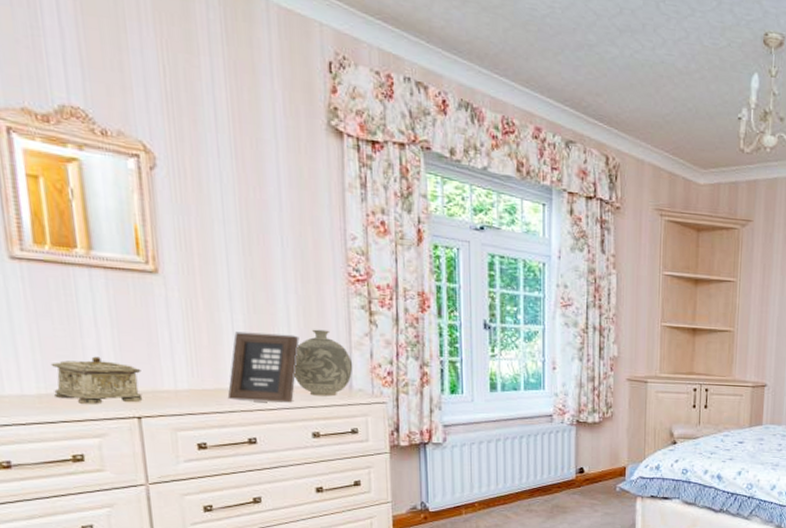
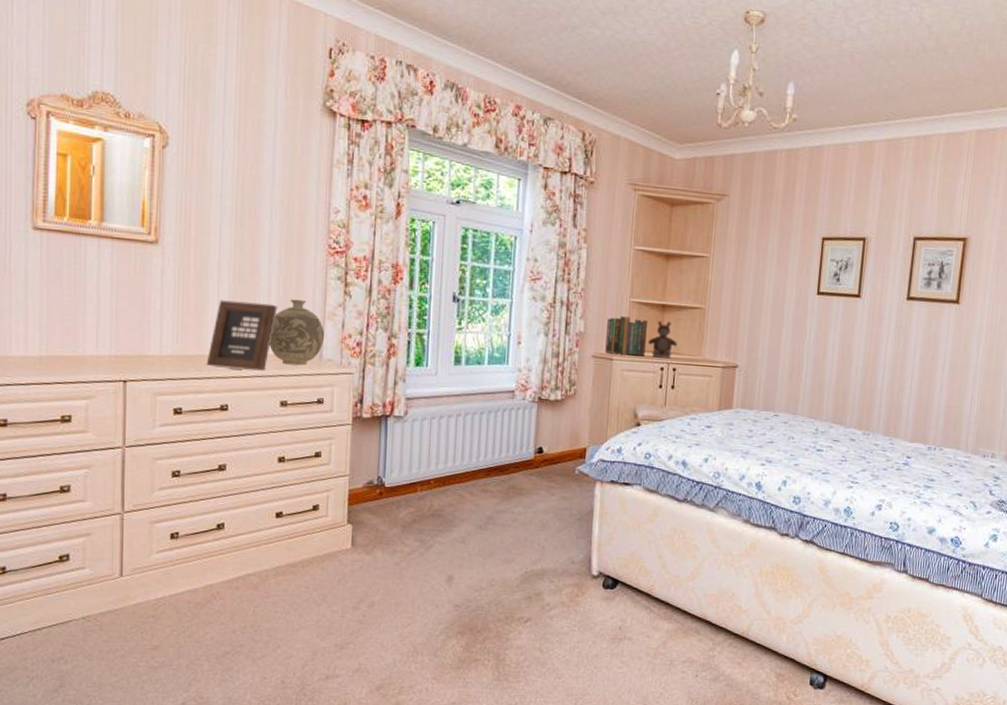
decorative box: present [50,356,143,405] -> none [54,321,132,368]
books: none [639,340,679,378] -> present [605,316,648,356]
bear: none [681,344,709,380] -> present [648,321,678,358]

